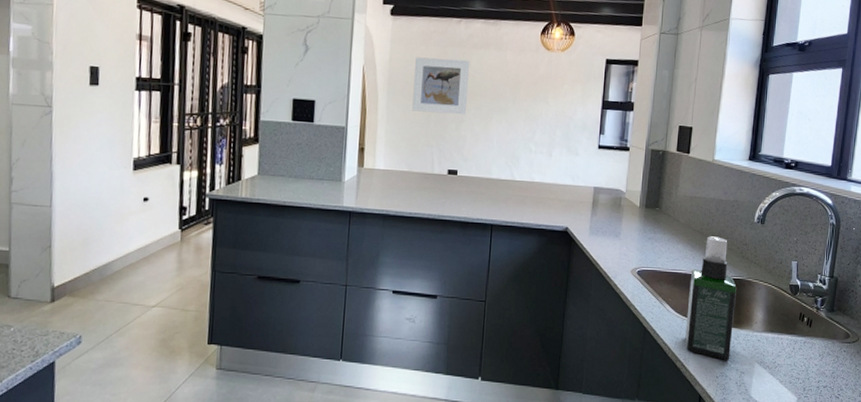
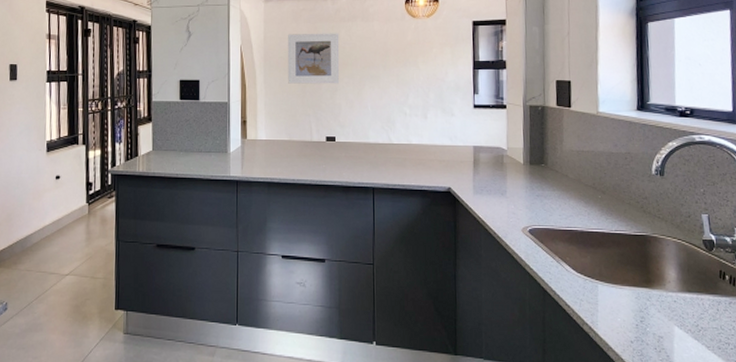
spray bottle: present [685,236,737,361] -> none [588,191,644,325]

